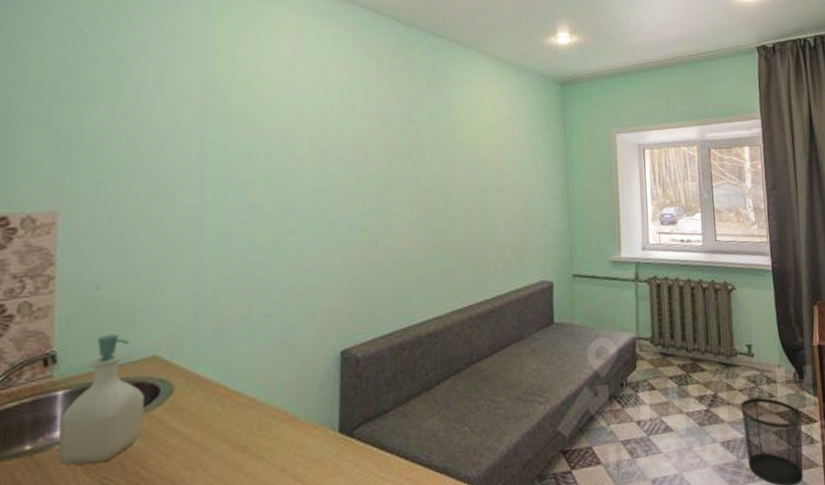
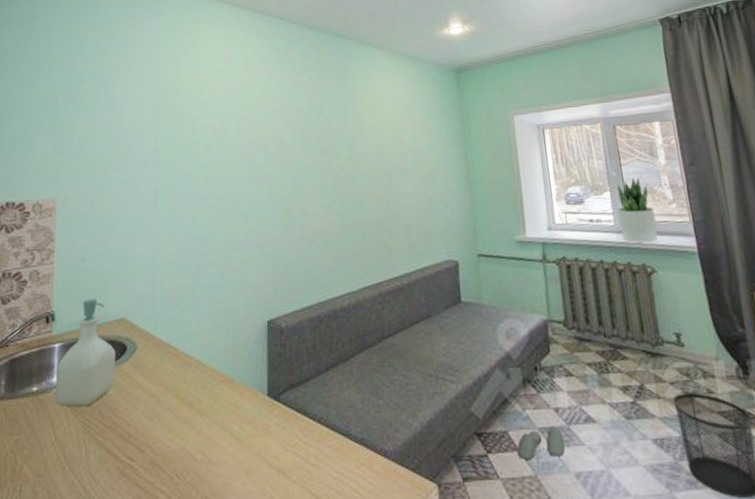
slippers: none [599,437,644,473] -> present [517,425,565,461]
planter: none [706,199,740,262] -> present [617,177,658,243]

